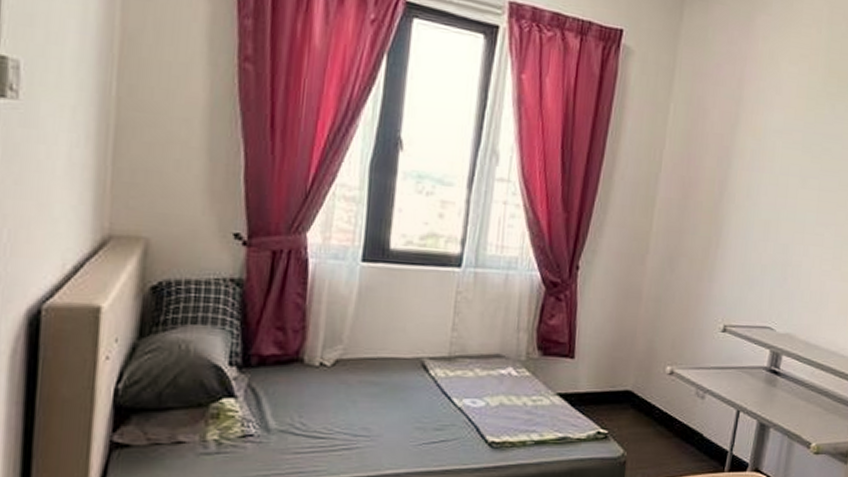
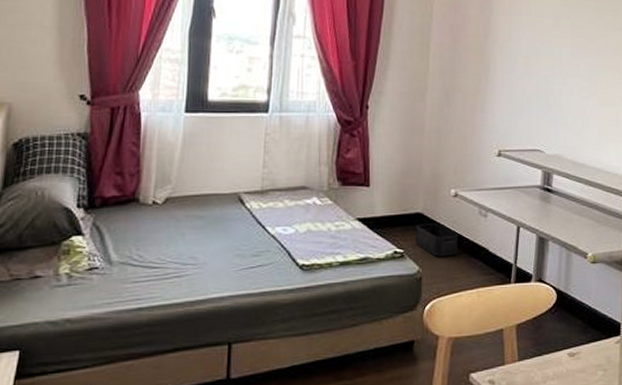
storage bin: none [622,402,671,440] -> present [416,223,459,257]

